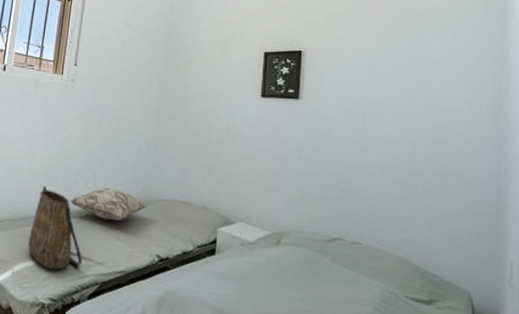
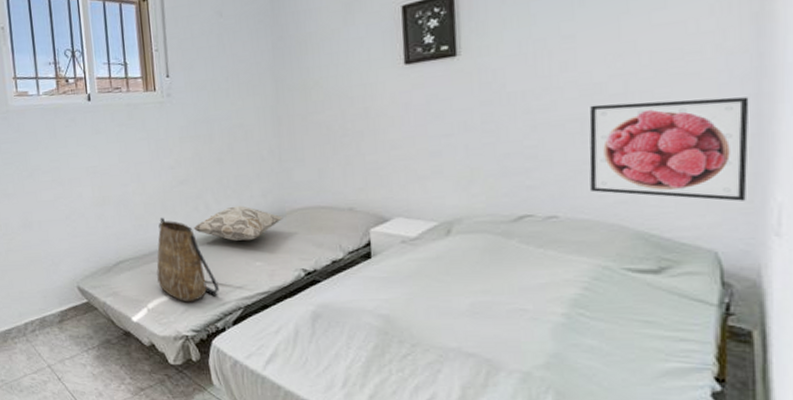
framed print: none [385,158,493,254] -> present [589,97,750,202]

